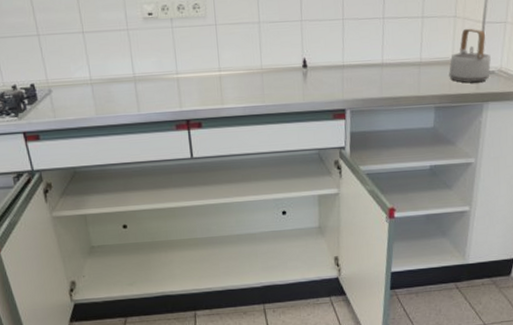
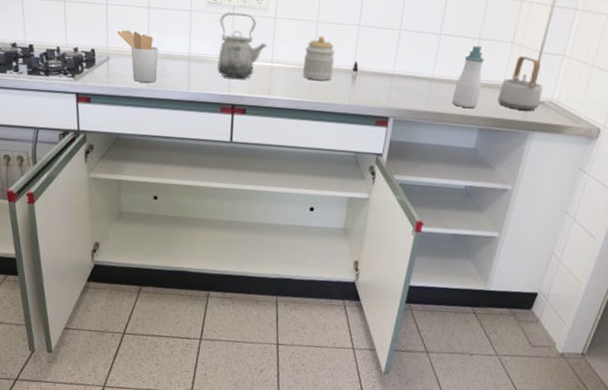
utensil holder: none [54,59,104,111] -> present [116,29,158,83]
kettle: none [159,25,213,93] -> present [217,13,268,79]
jar: none [251,36,283,83] -> present [302,35,336,81]
soap bottle: none [404,25,432,89] -> present [451,46,485,108]

